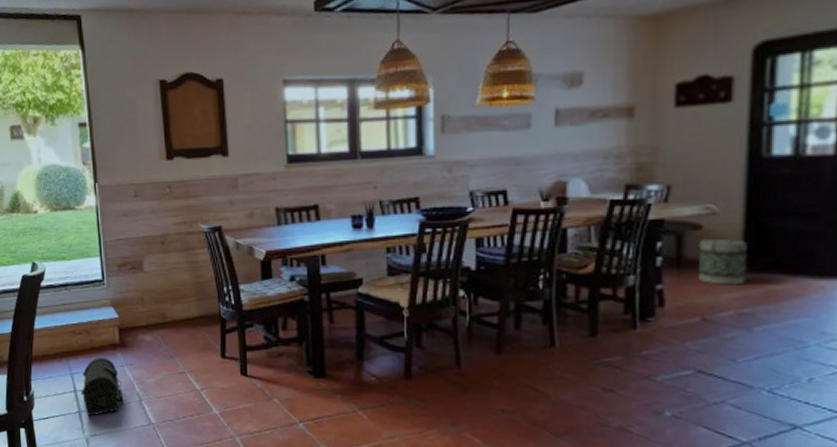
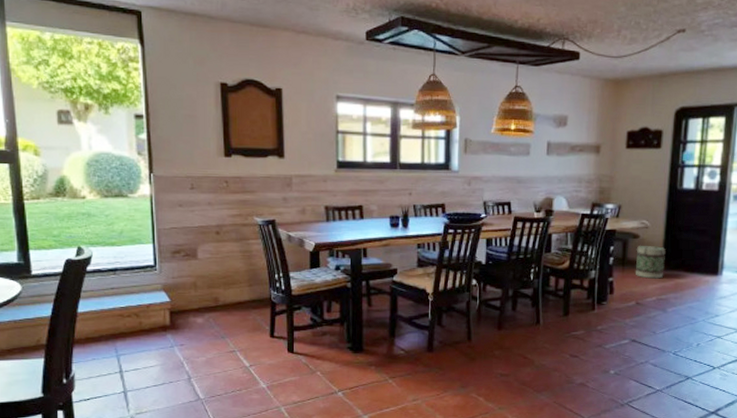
treasure chest: present [81,357,123,416] -> none [127,339,171,395]

